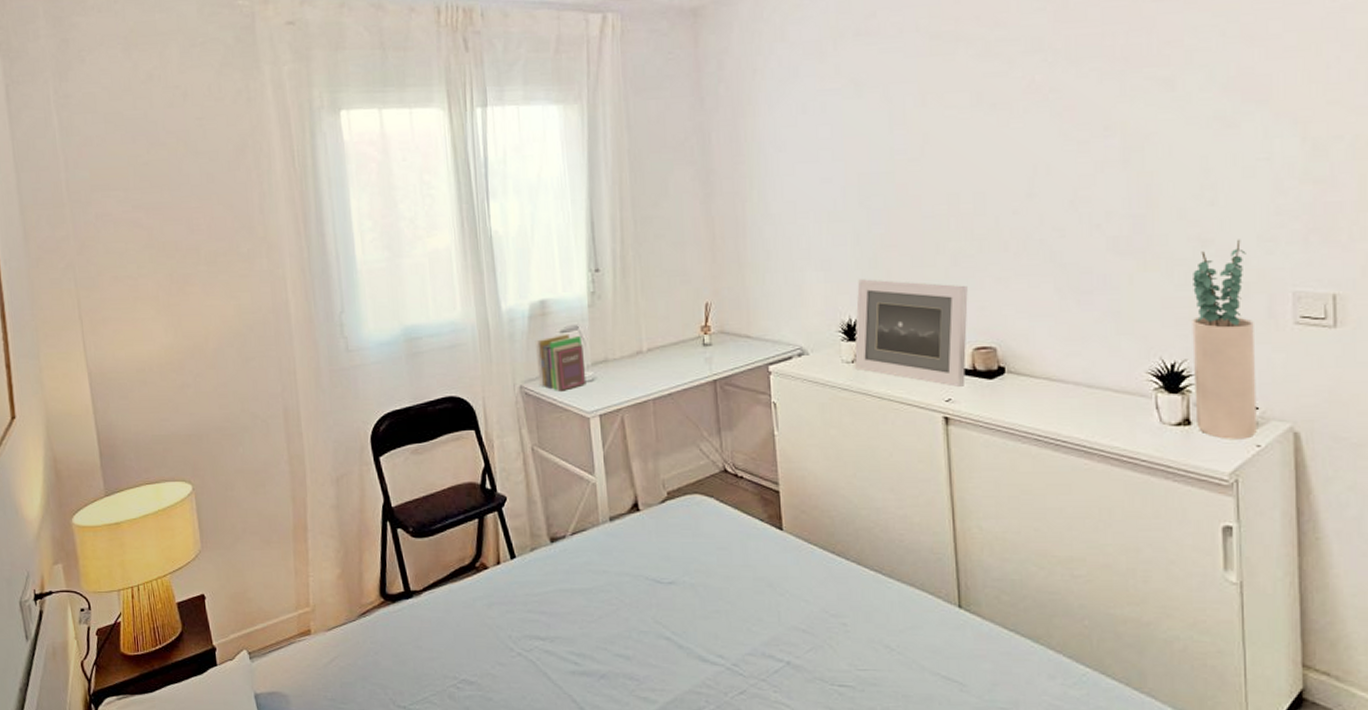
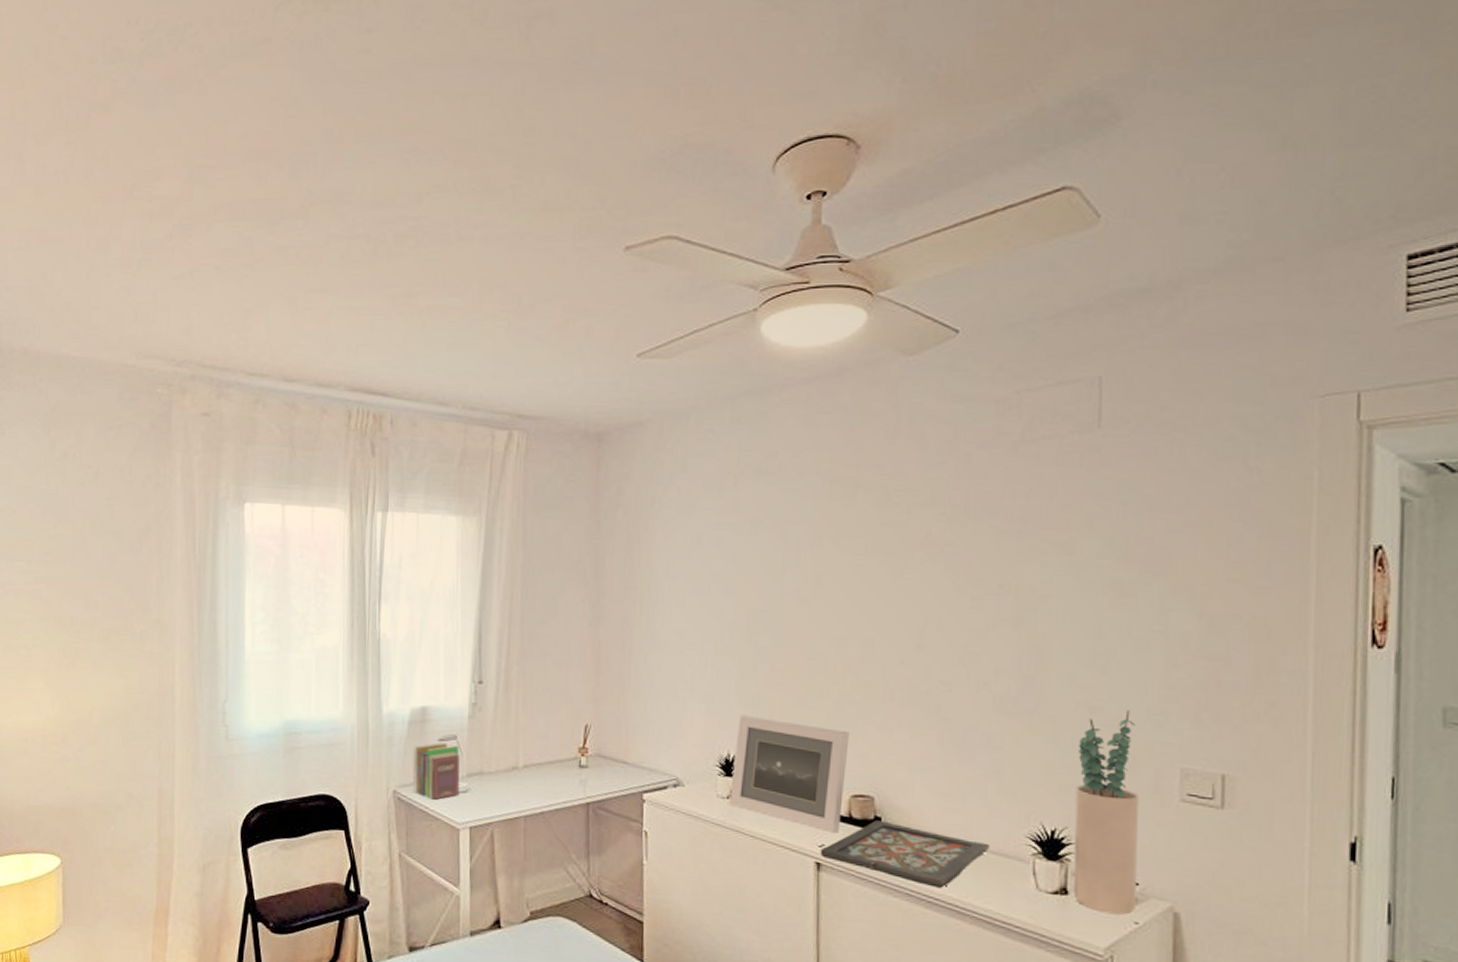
decorative tray: none [947,370,1112,430] -> present [820,820,990,888]

